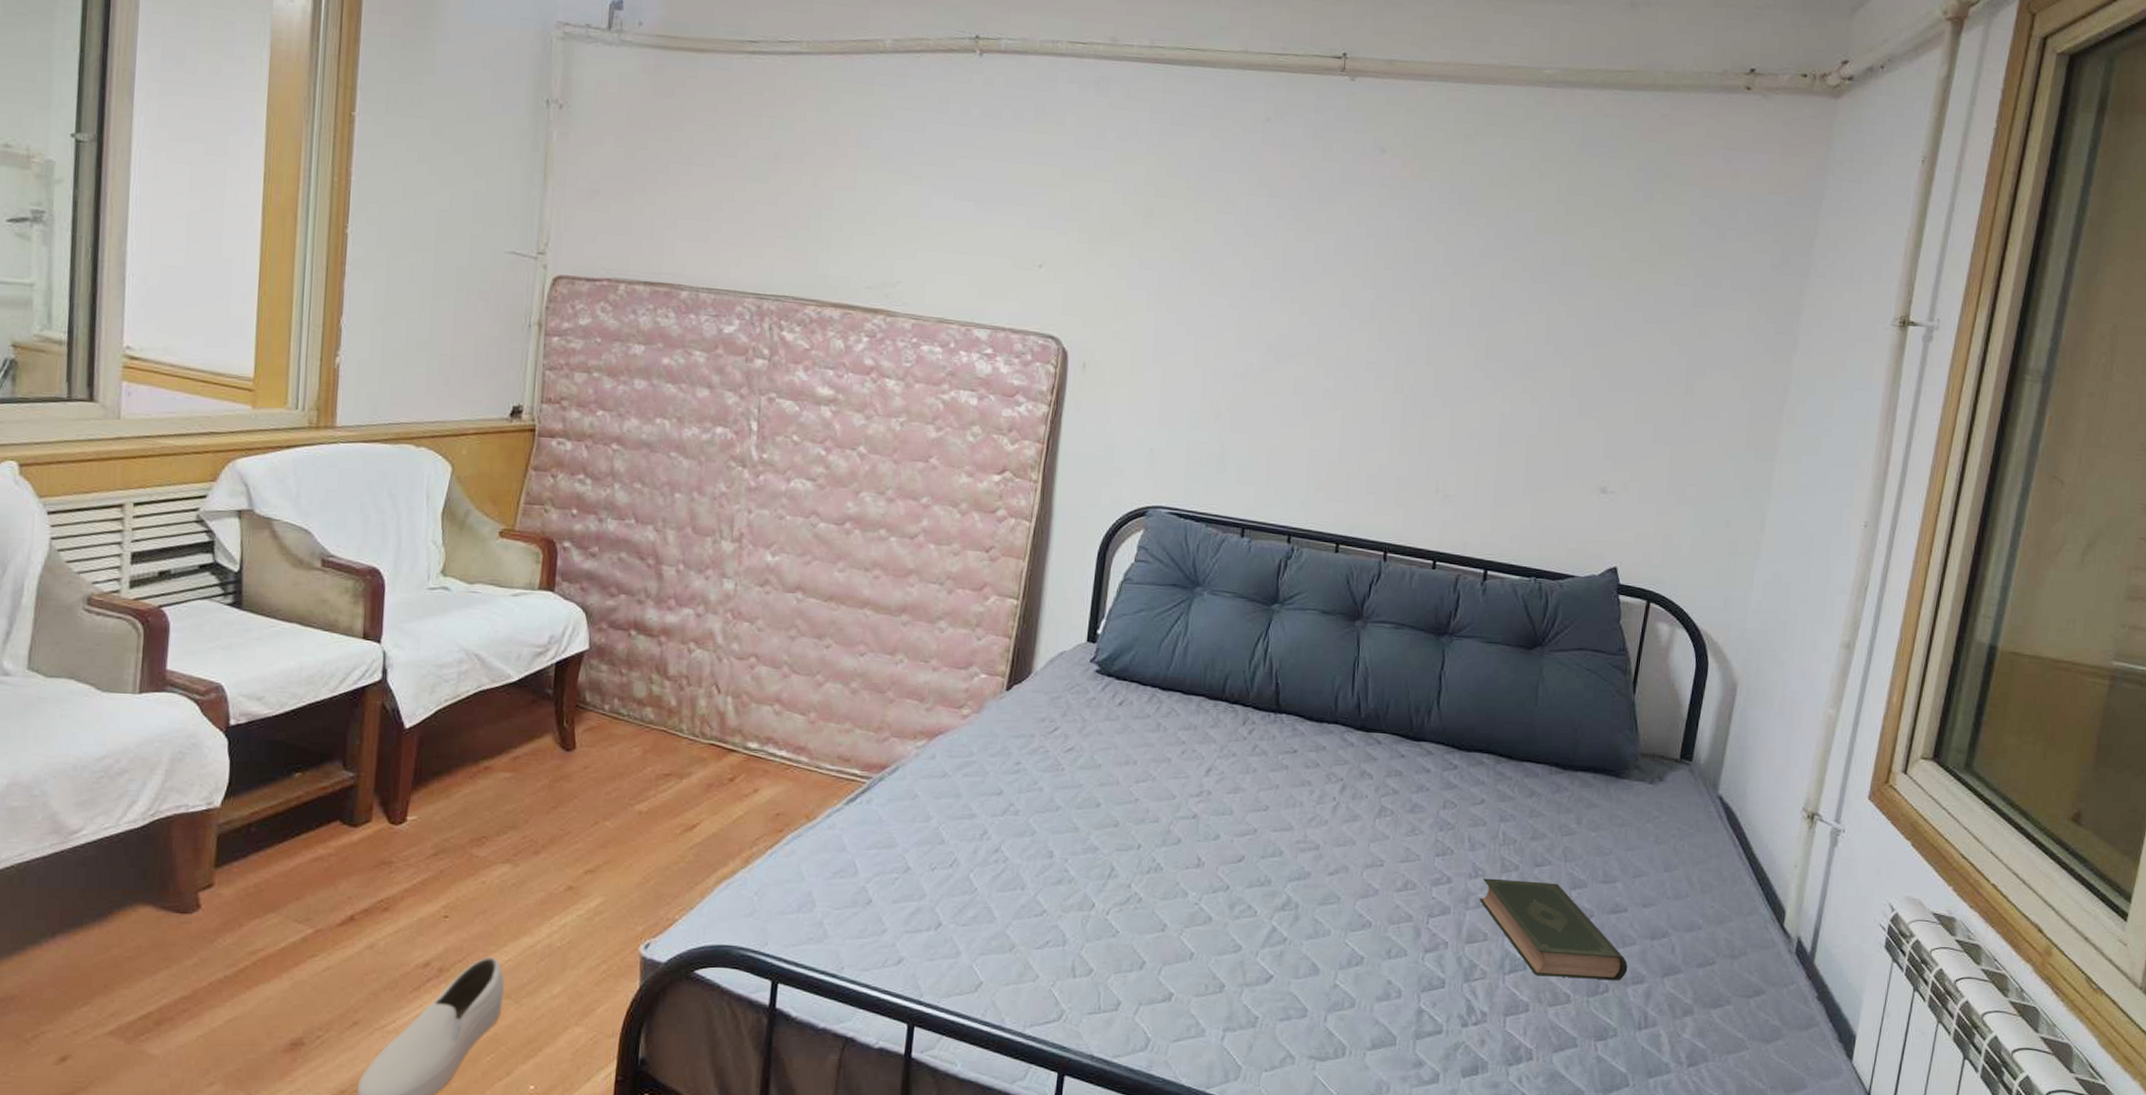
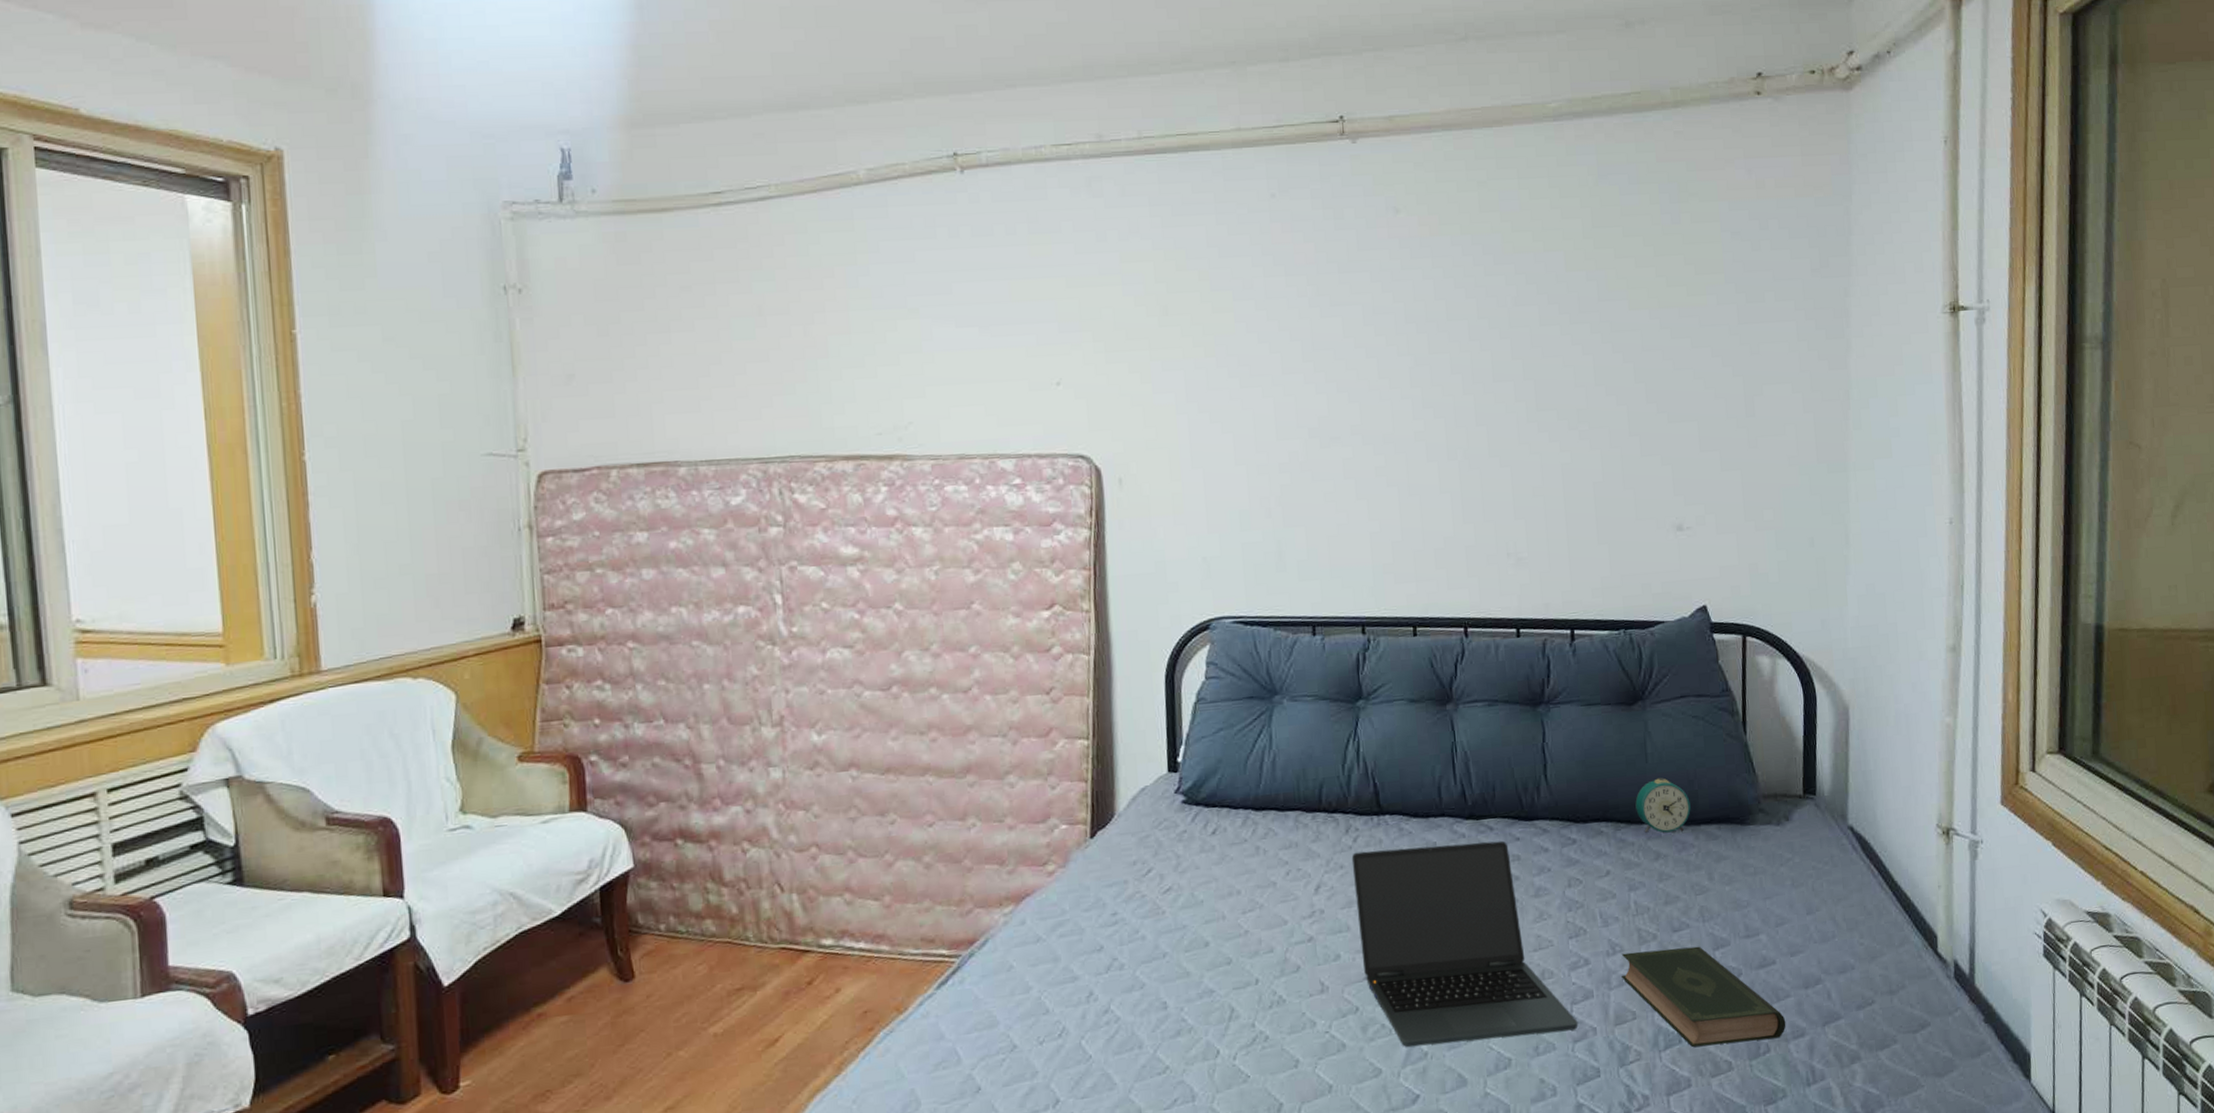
laptop: none [1239,743,1432,941] -> present [1351,840,1578,1047]
alarm clock: none [1518,721,1571,774] -> present [1635,777,1691,833]

